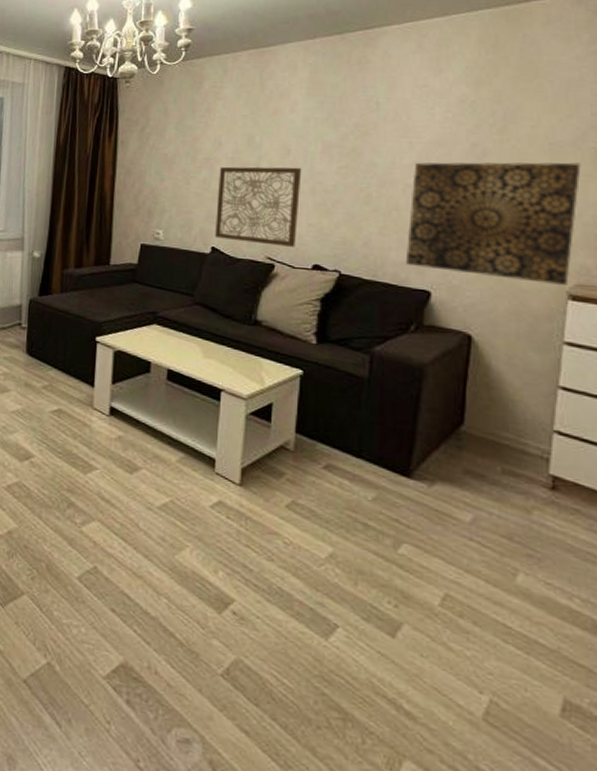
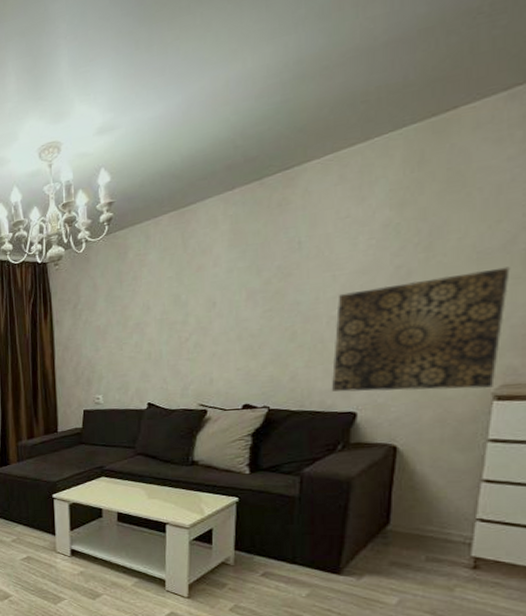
wall art: present [215,166,302,247] -> none [149,317,228,395]

